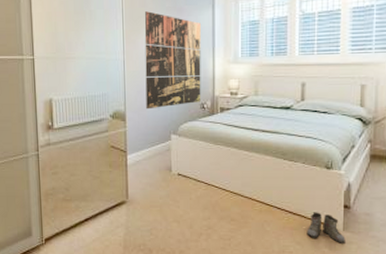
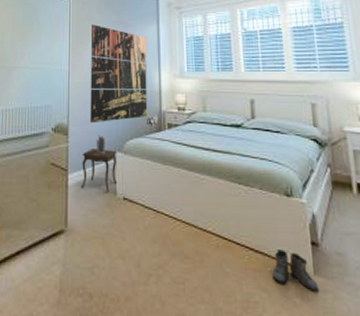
side table: none [139,120,173,169] -> present [80,135,118,192]

